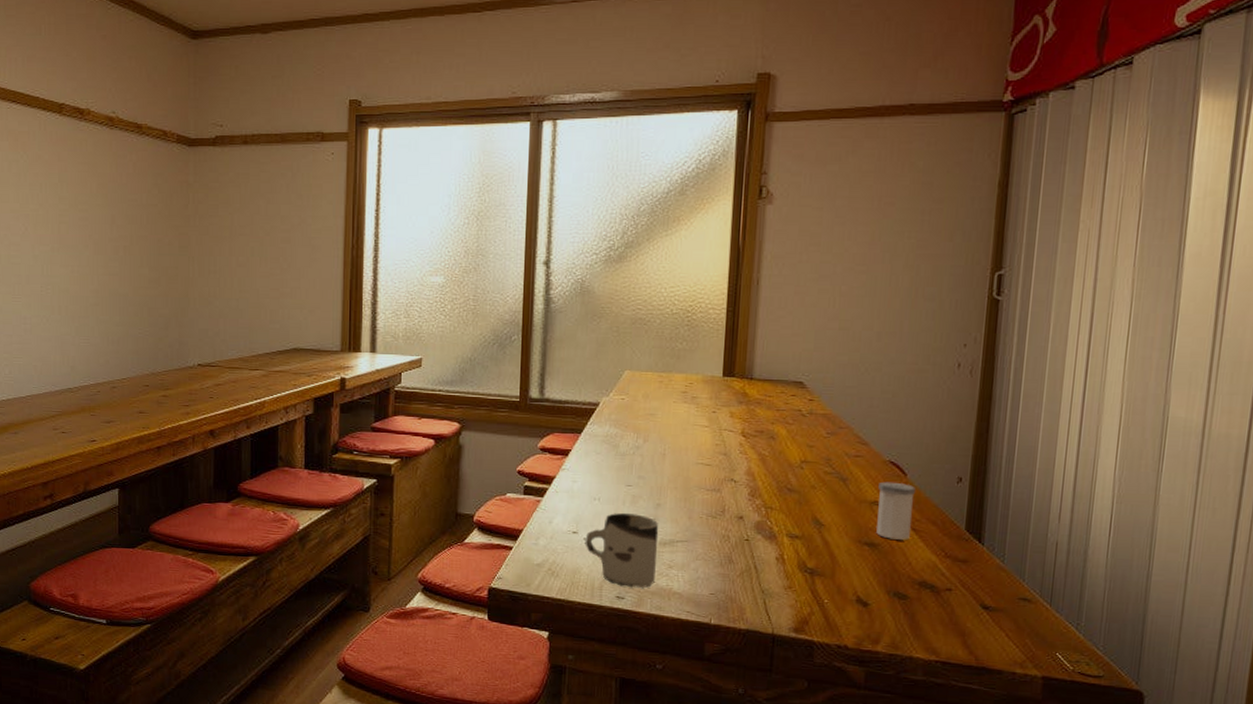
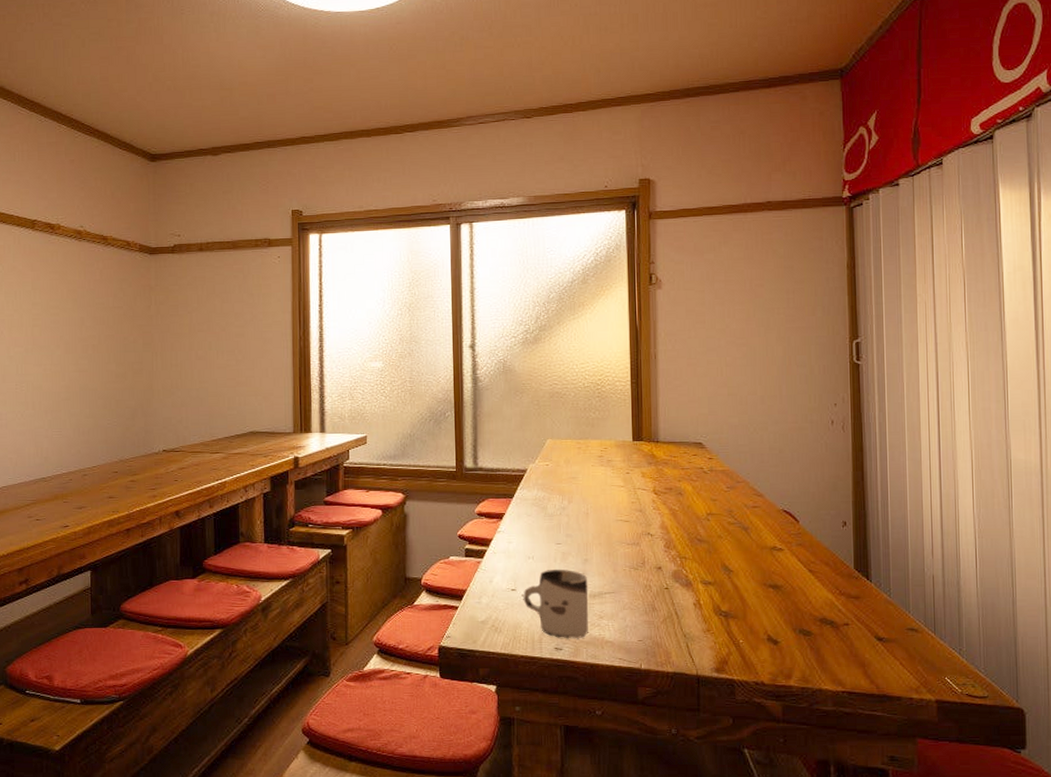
salt shaker: present [875,481,915,540] -> none [776,528,808,581]

